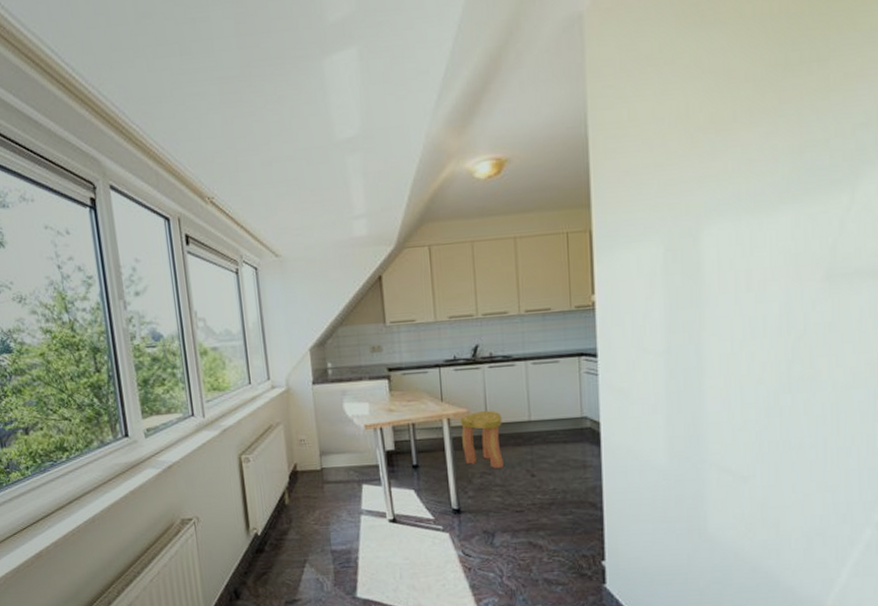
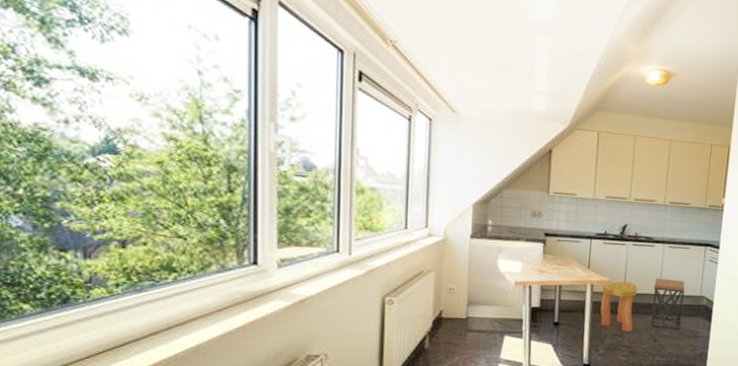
stool: none [521,401,563,461] -> present [650,278,685,331]

